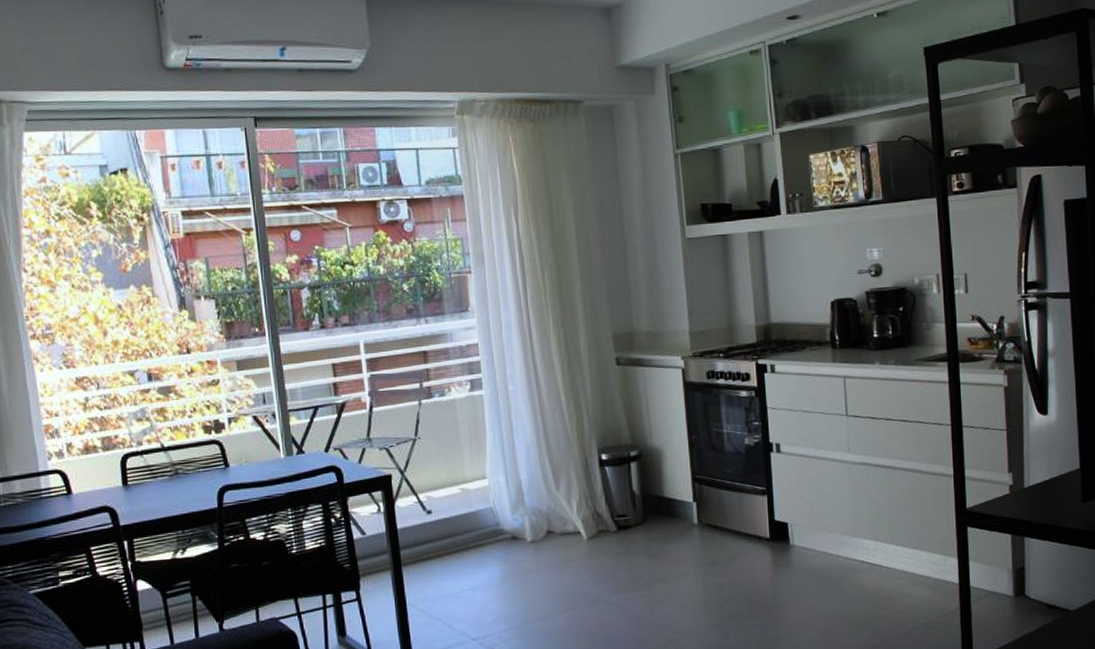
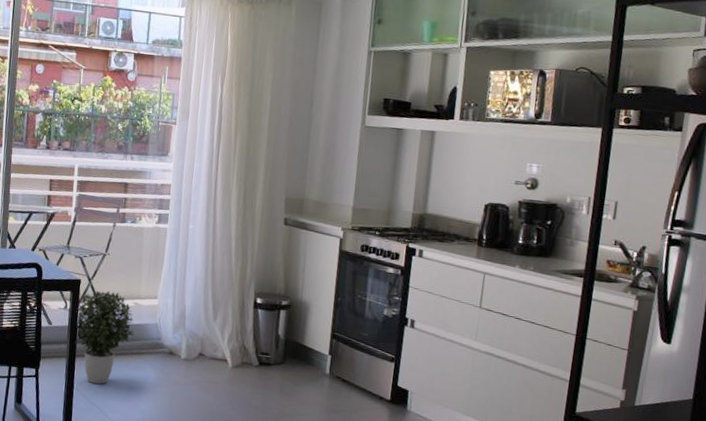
potted plant: none [392,480,467,593] -> present [75,290,134,384]

